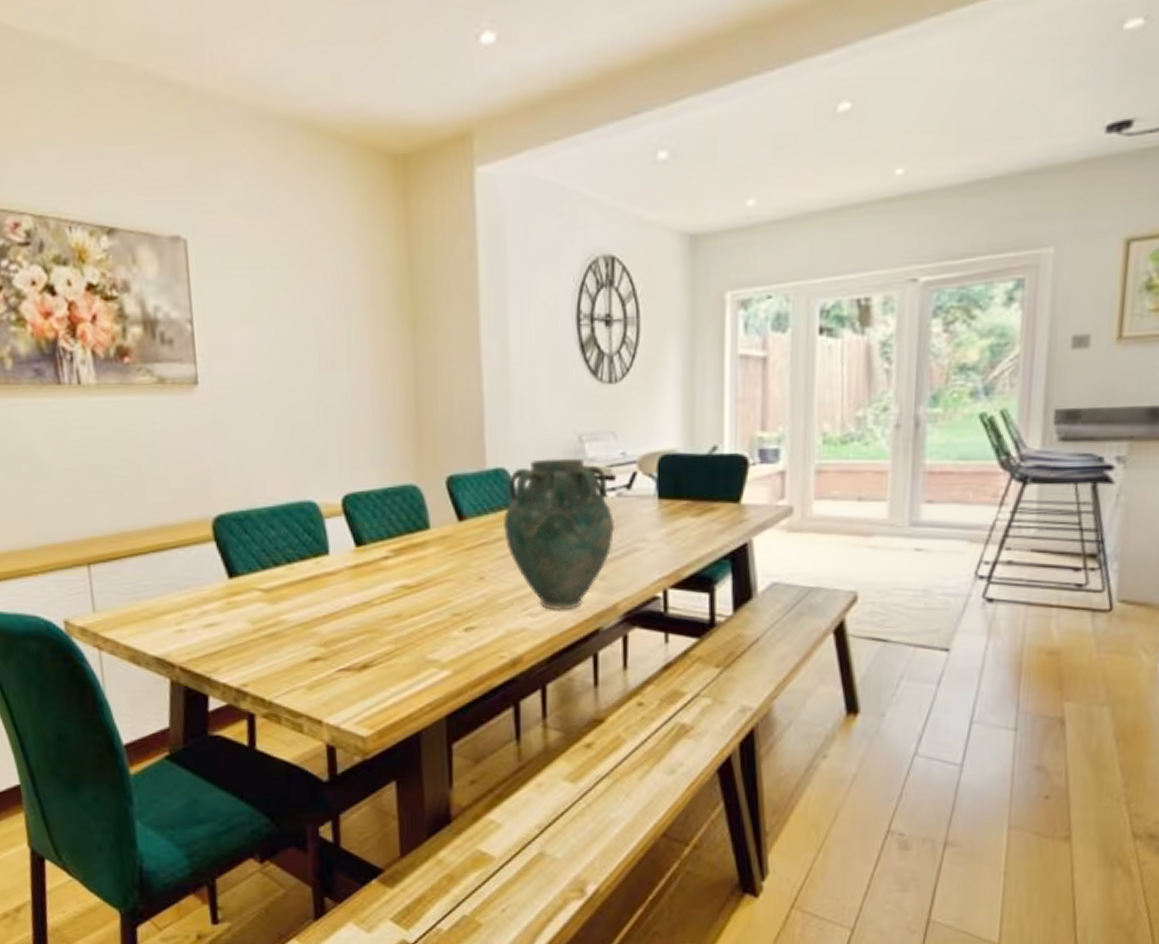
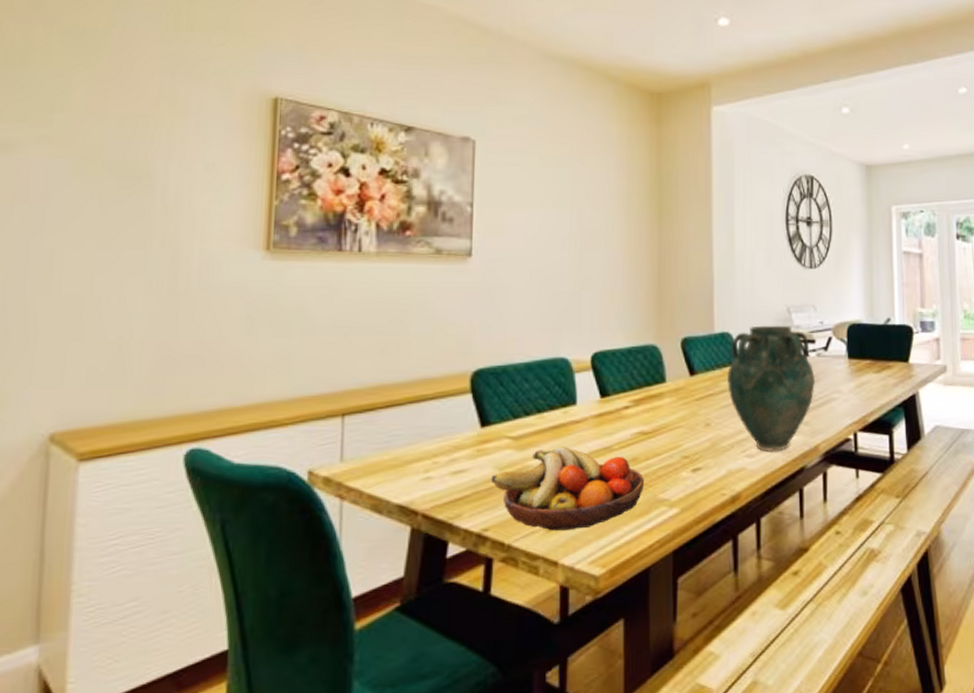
fruit bowl: none [244,600,411,689] -> present [490,446,645,531]

